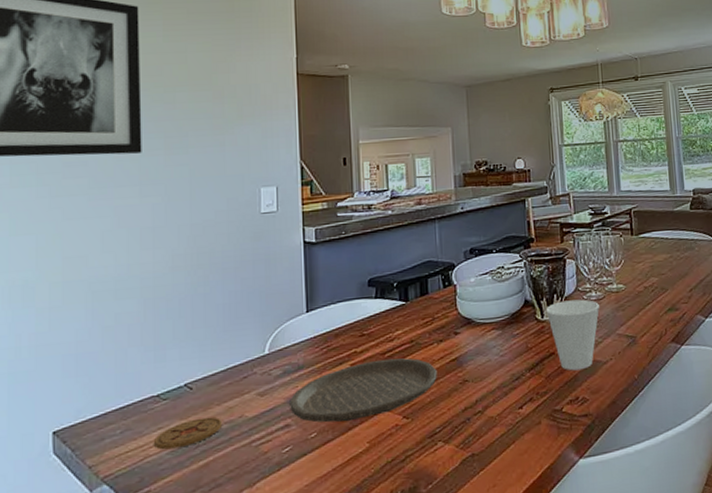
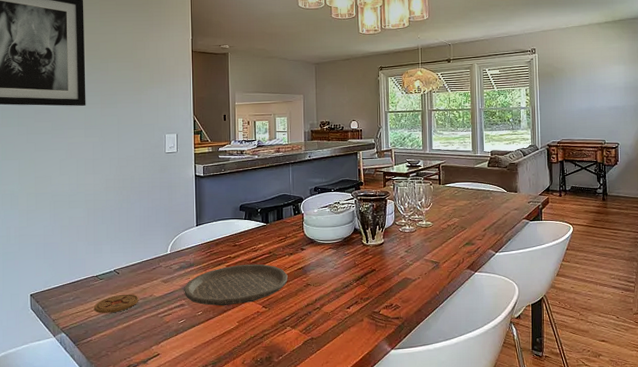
cup: present [545,299,599,371] -> none [370,231,411,284]

